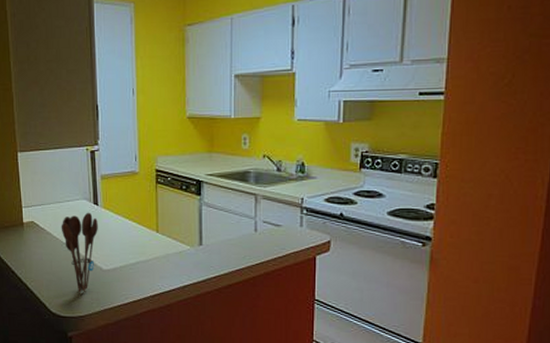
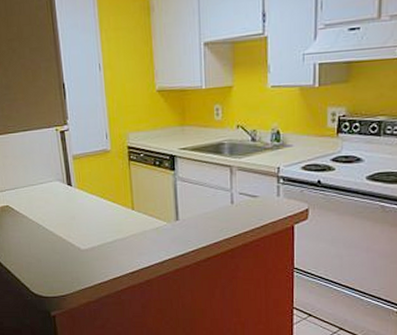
utensil holder: present [61,212,98,293] -> none [36,193,74,274]

